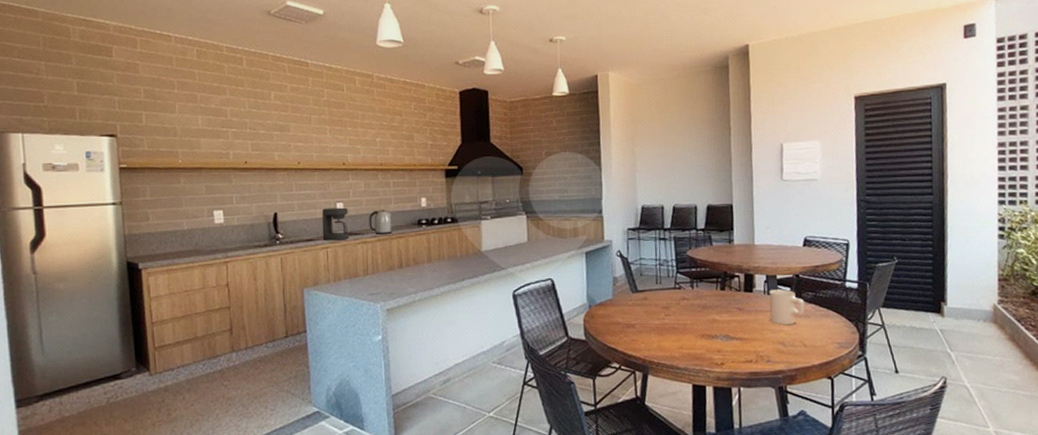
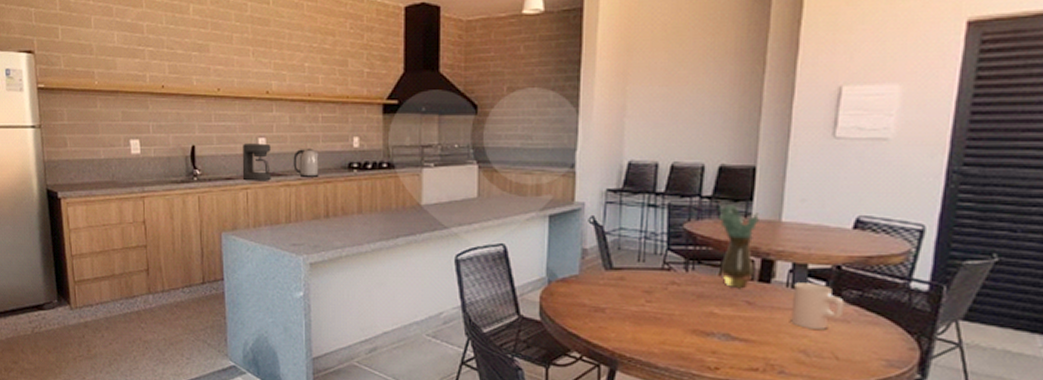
vase: none [709,232,741,298] -> present [717,201,759,288]

